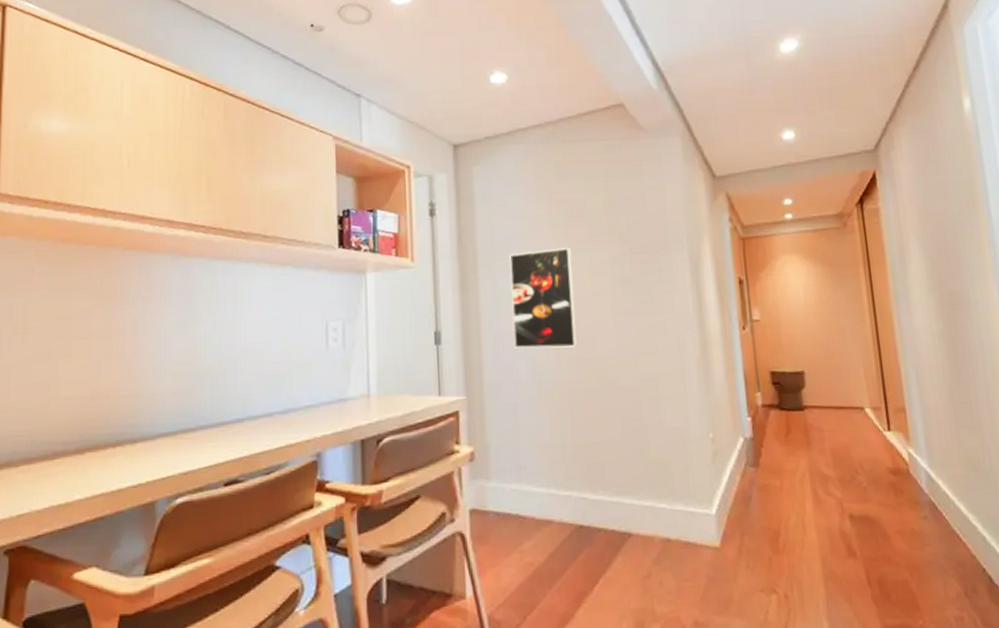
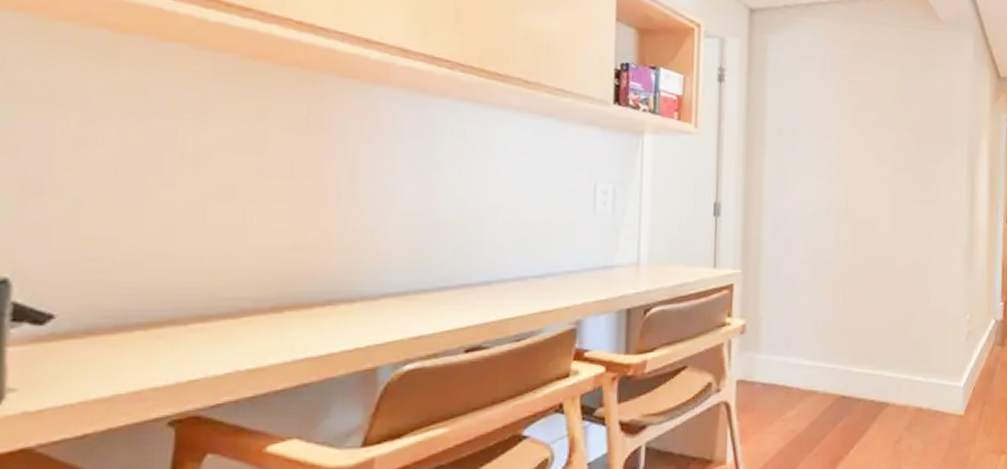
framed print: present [509,248,577,349] -> none [794,130,860,228]

